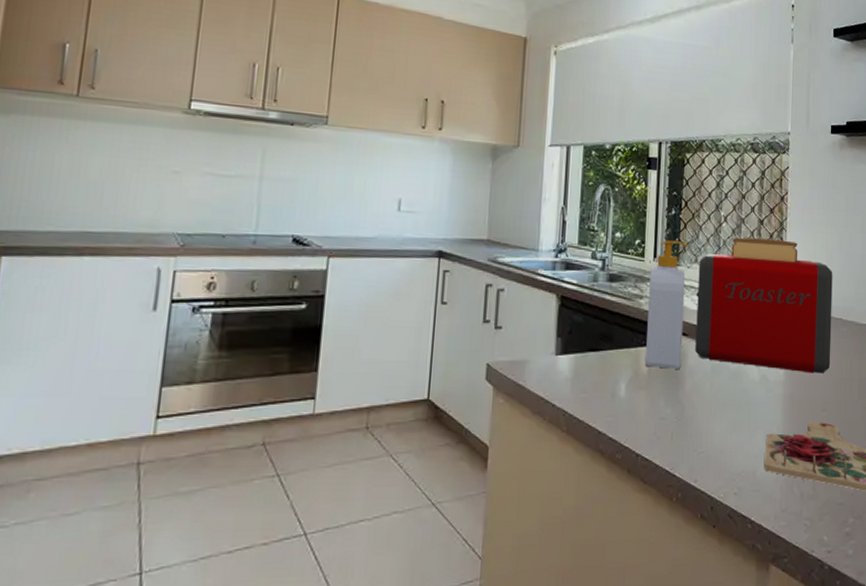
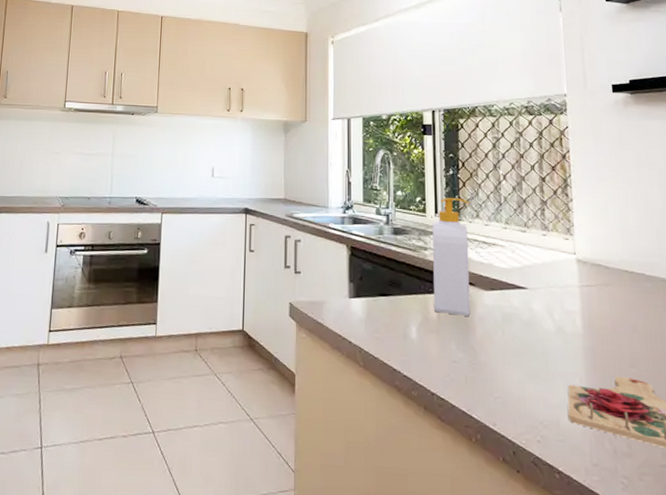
toaster: present [695,237,833,374] -> none [480,194,636,329]

